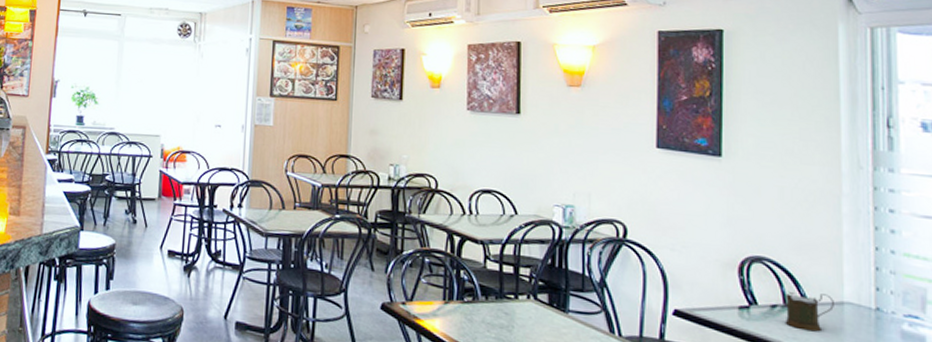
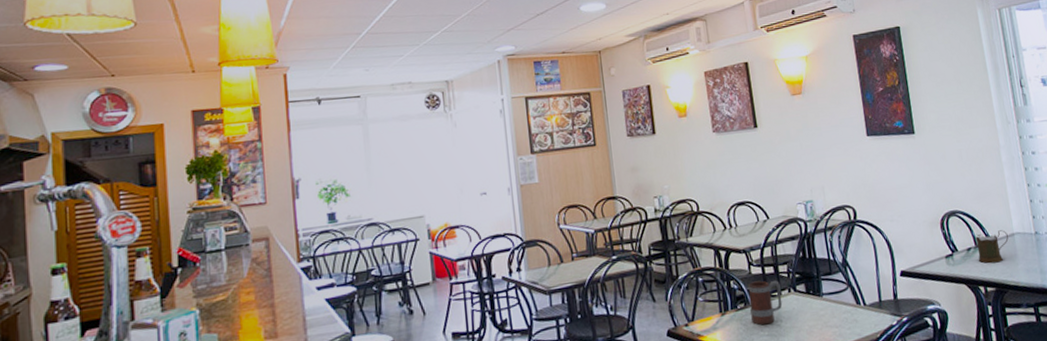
beer mug: none [477,277,518,327] -> present [748,280,783,326]

